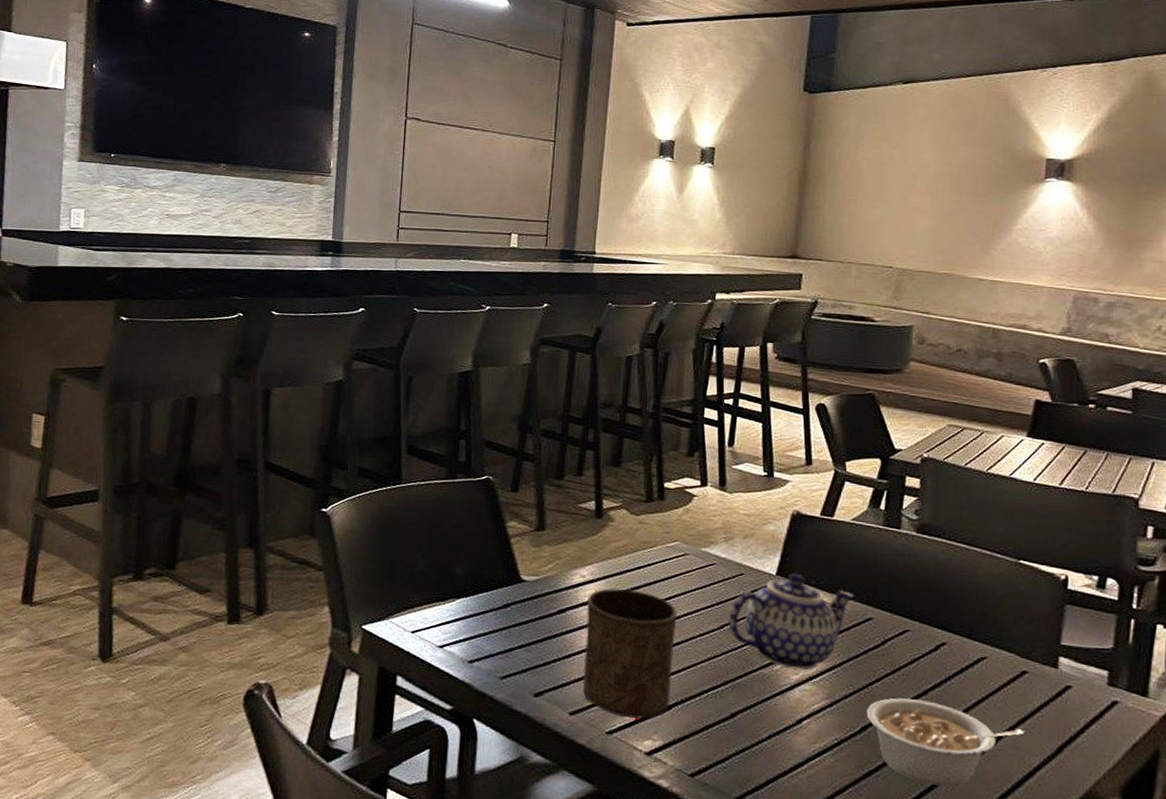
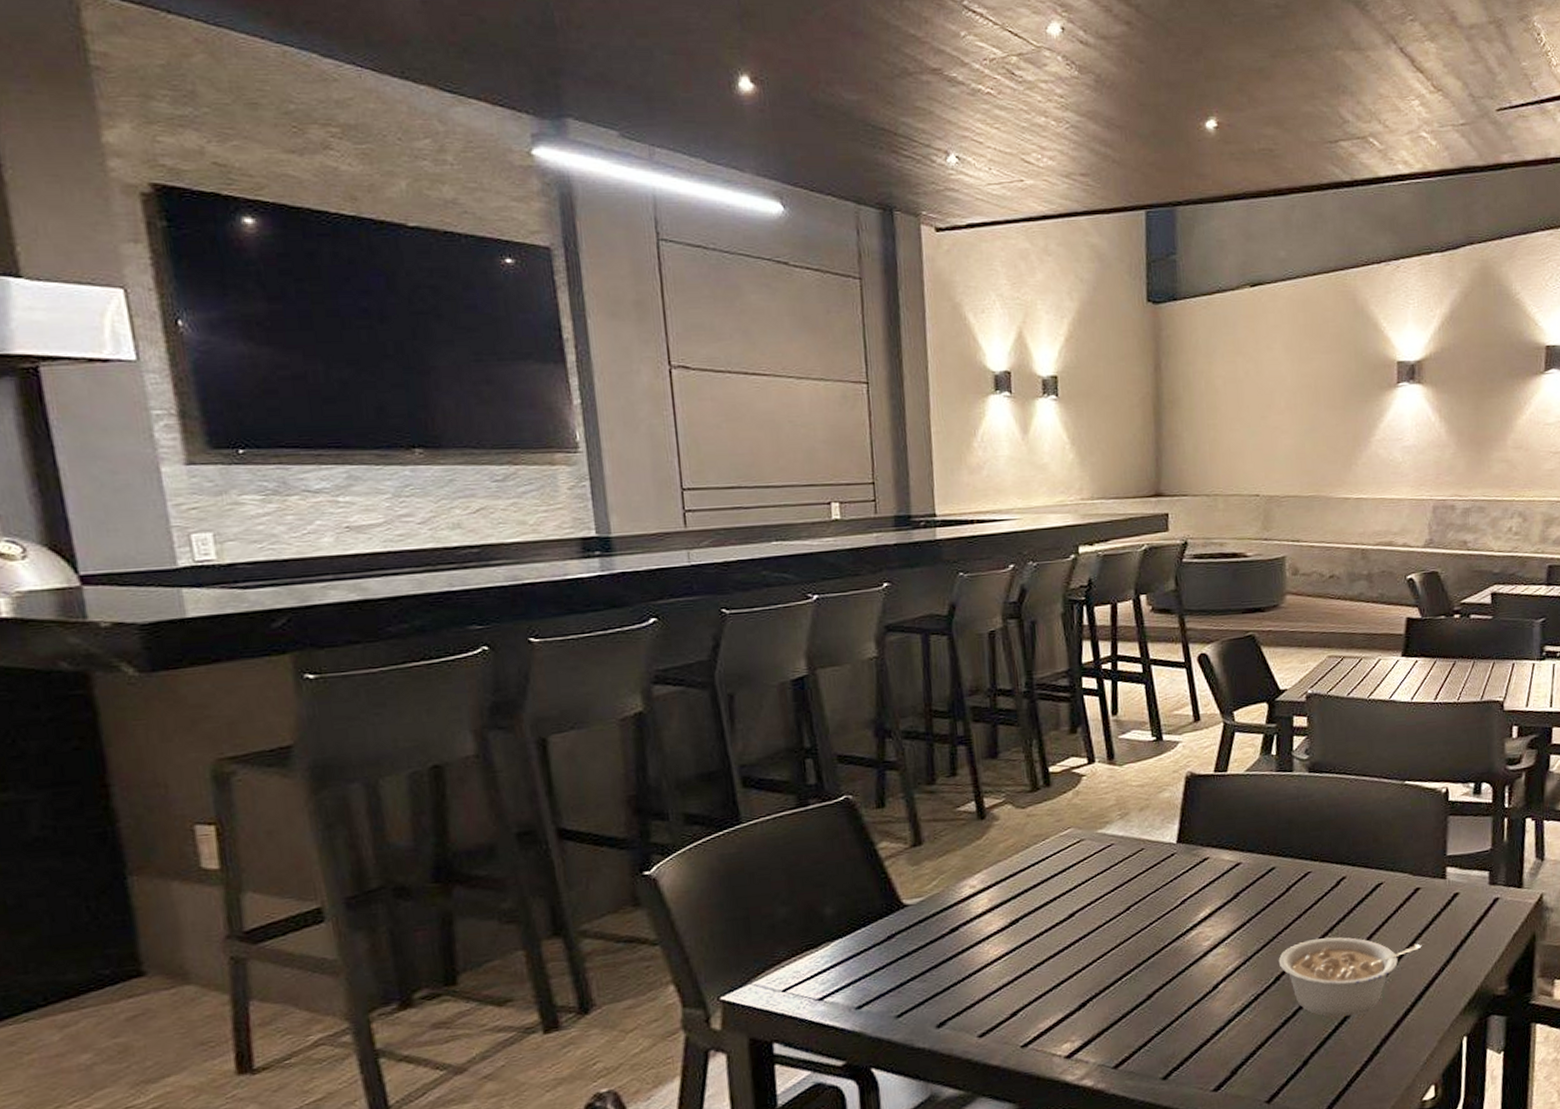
cup: present [583,588,678,719] -> none [981,889,1085,1026]
teapot: present [728,573,855,671] -> none [1134,837,1256,937]

